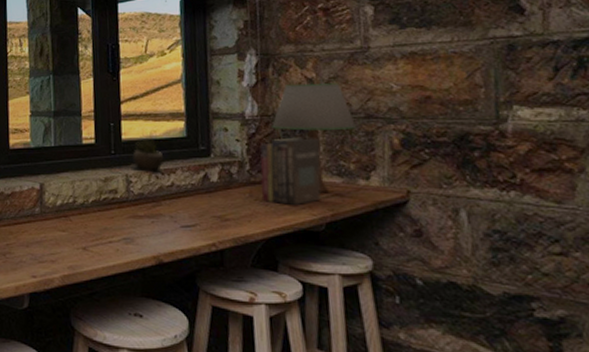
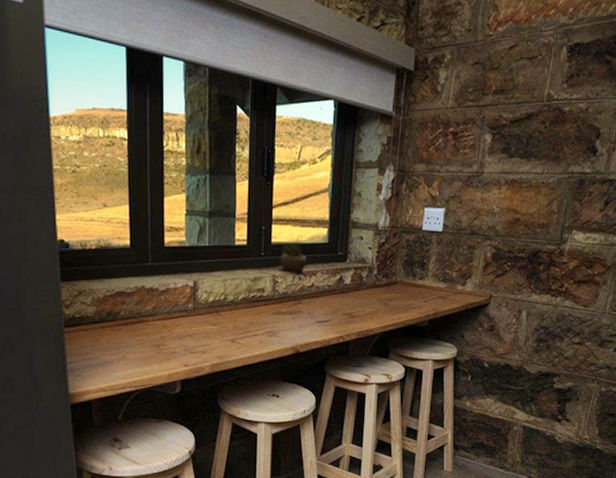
books: present [260,137,321,205] -> none [383,247,434,305]
table lamp: present [271,79,357,192] -> none [399,197,463,295]

